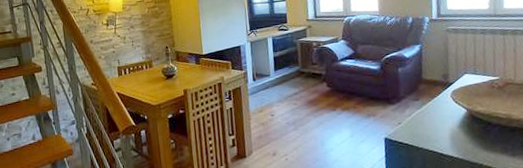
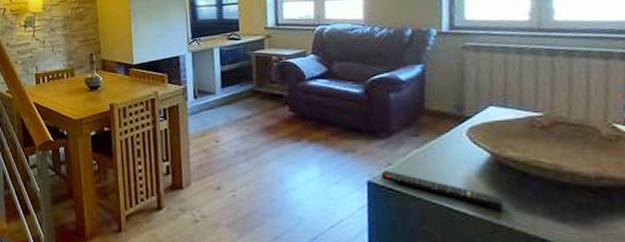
remote control: none [393,128,476,150] -> present [380,170,504,208]

